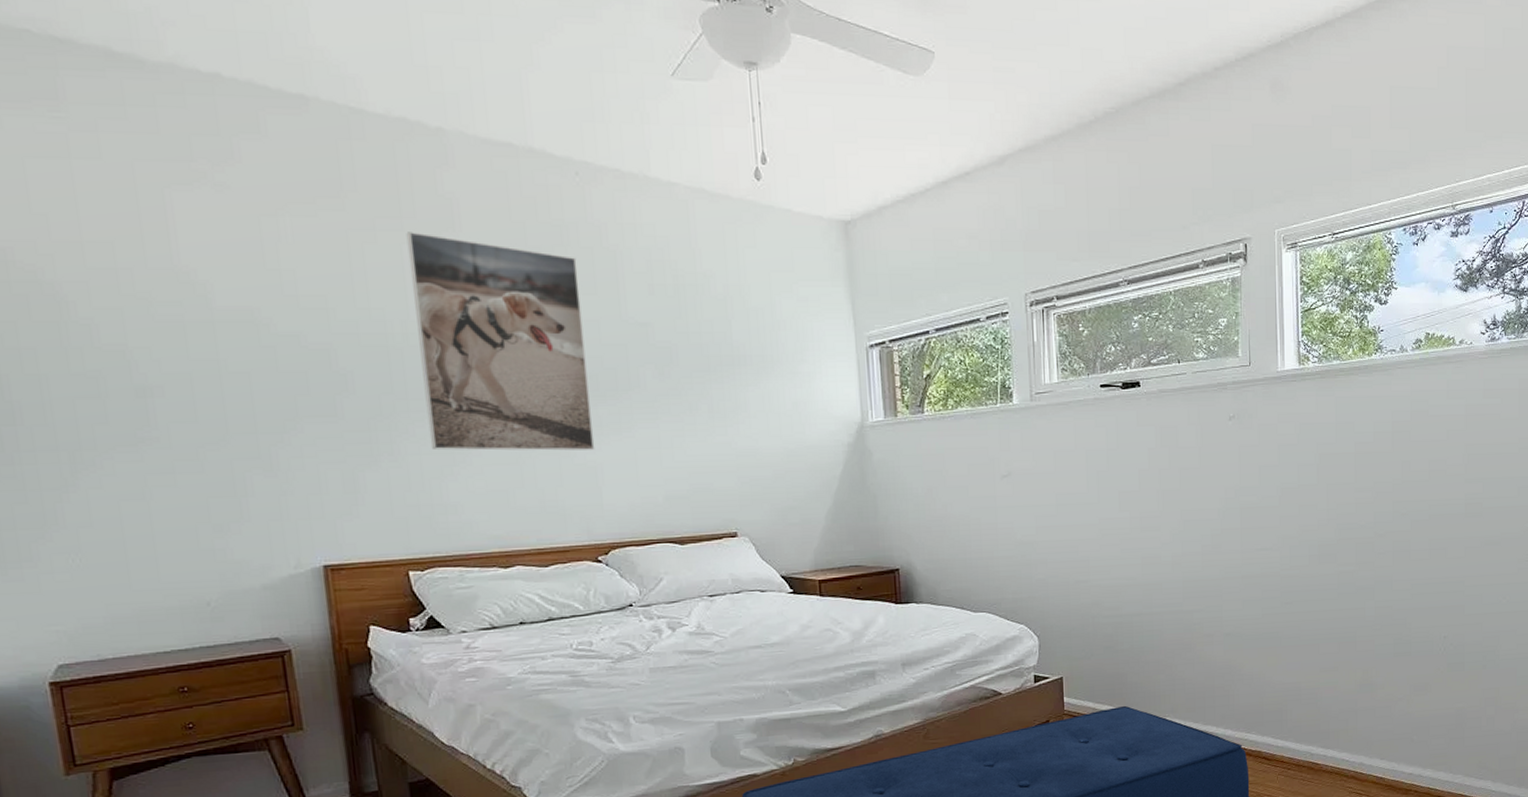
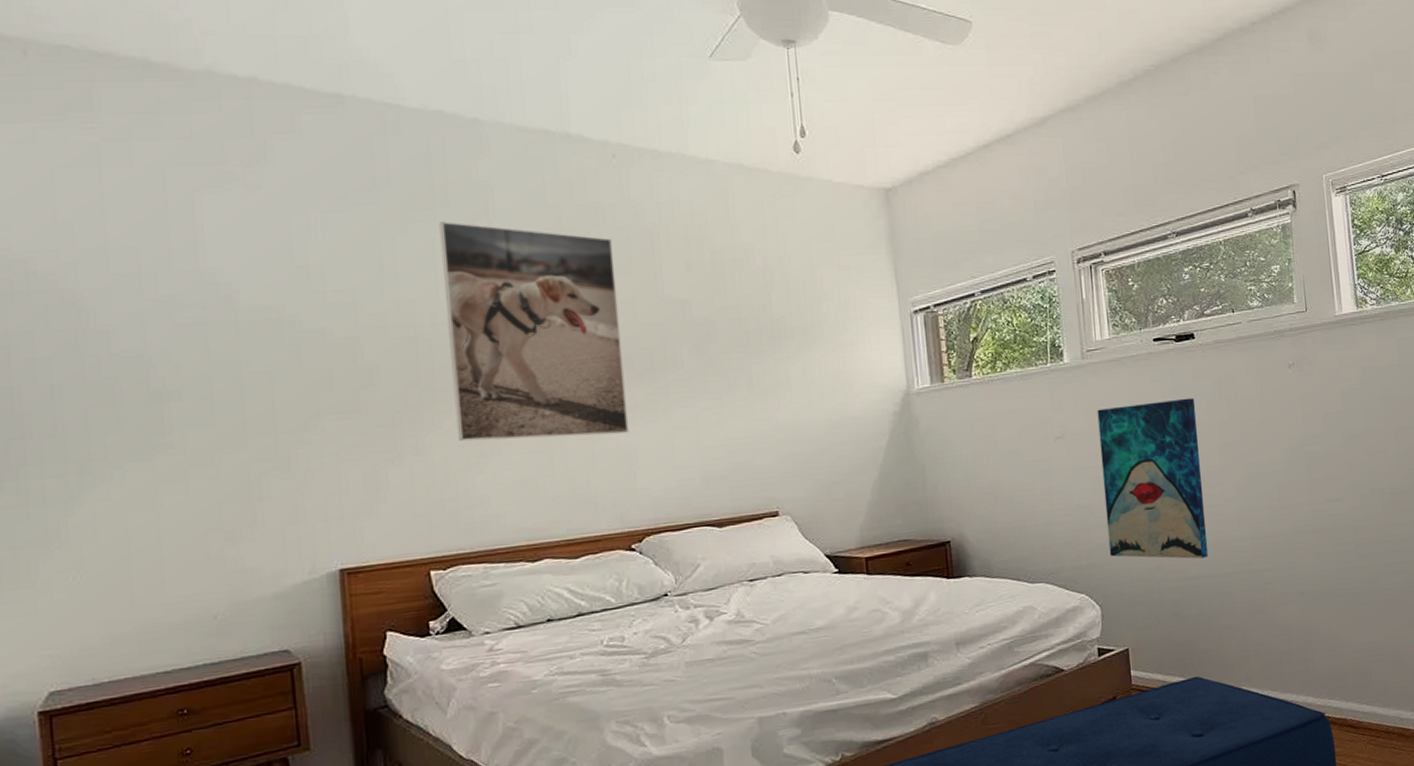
wall art: none [1043,444,1142,598] -> present [1097,397,1209,559]

